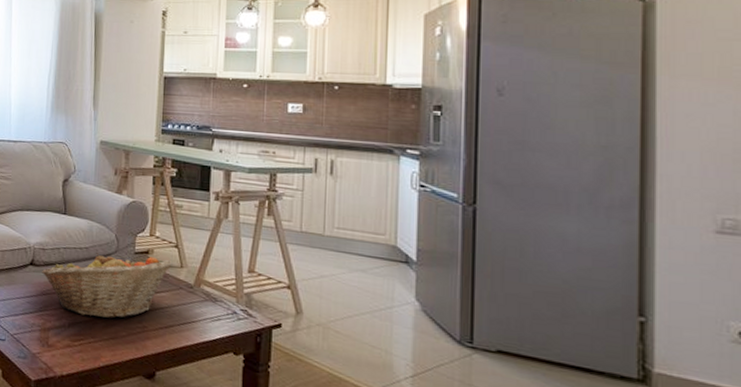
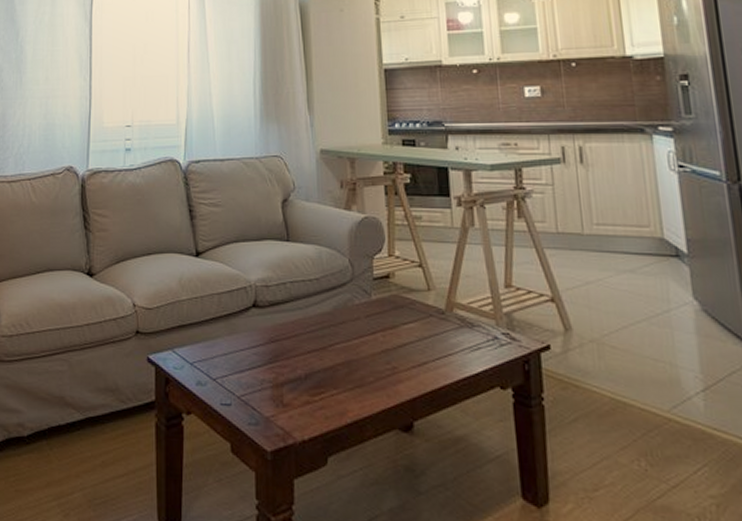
fruit basket: present [42,251,173,319] -> none [267,282,418,363]

